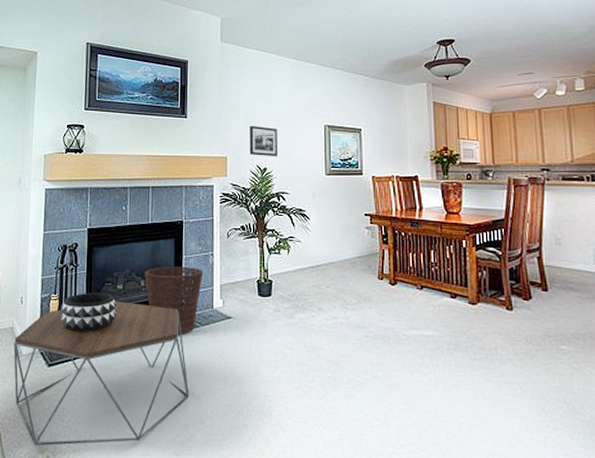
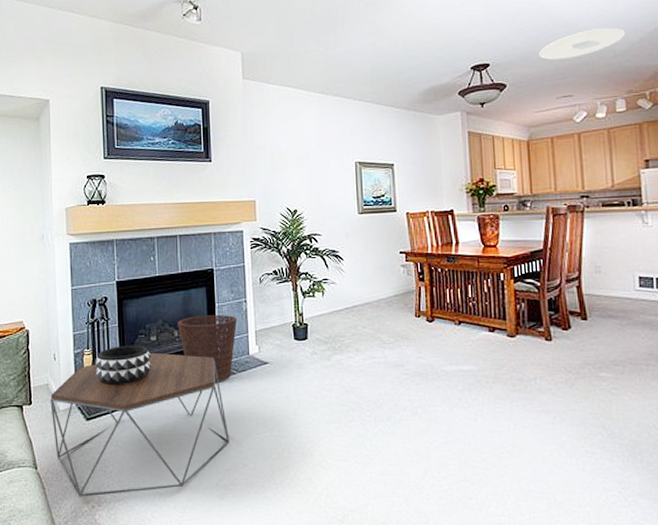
picture frame: present [249,125,278,157] -> none [277,166,309,198]
ceiling light: none [502,12,584,39] -> present [539,27,626,60]

